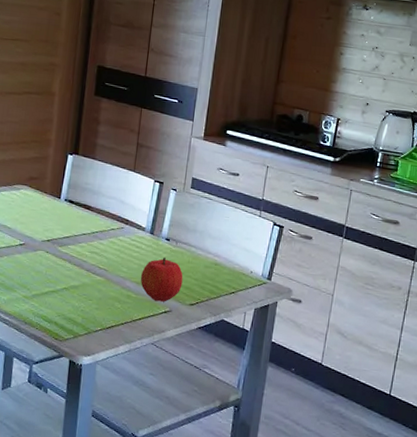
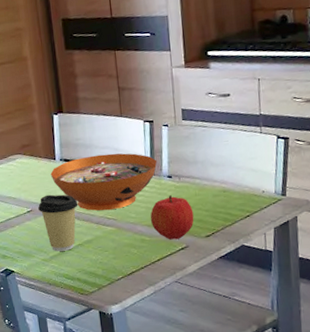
coffee cup: none [31,231,73,292] -> present [38,194,78,252]
decorative bowl: none [52,202,159,260] -> present [50,153,157,211]

